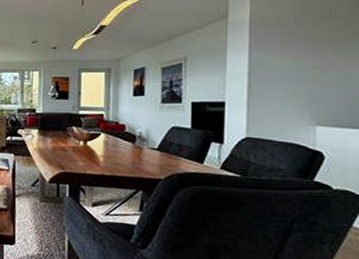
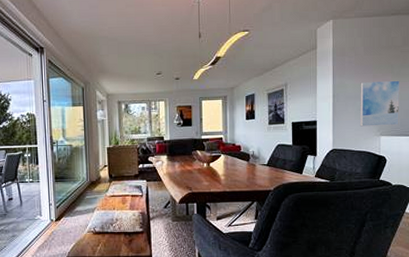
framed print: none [286,57,347,114] -> present [360,80,400,127]

